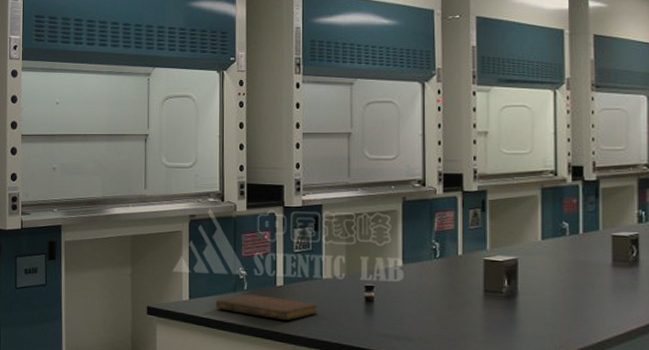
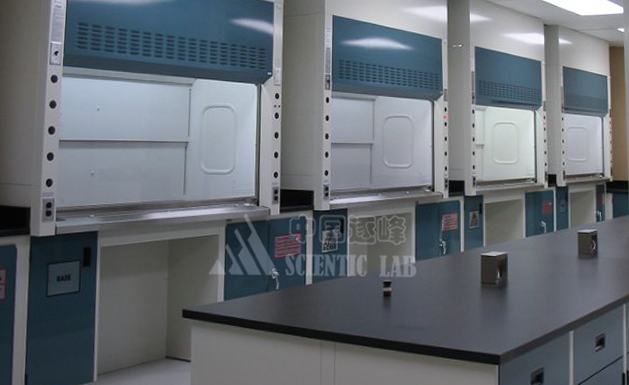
notebook: present [216,294,317,321] -> none [249,294,342,317]

